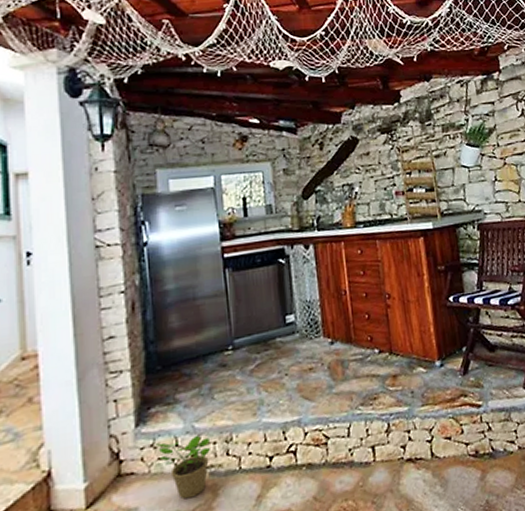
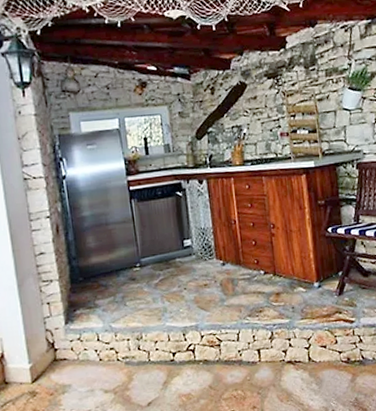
potted plant: present [156,435,210,500] -> none [82,333,125,381]

